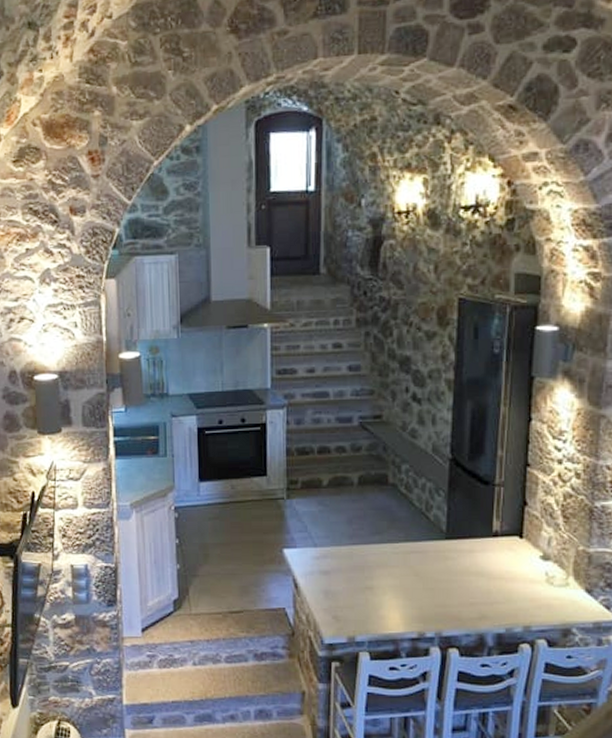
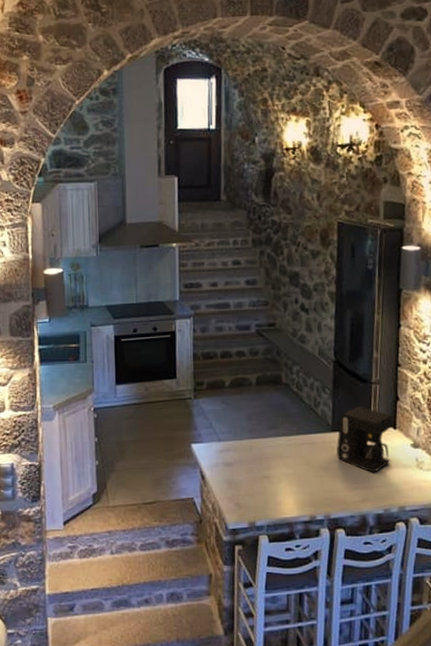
coffee maker: none [451,511,520,587] -> present [337,406,393,473]

